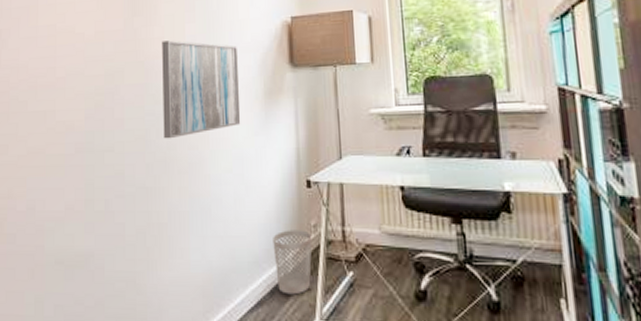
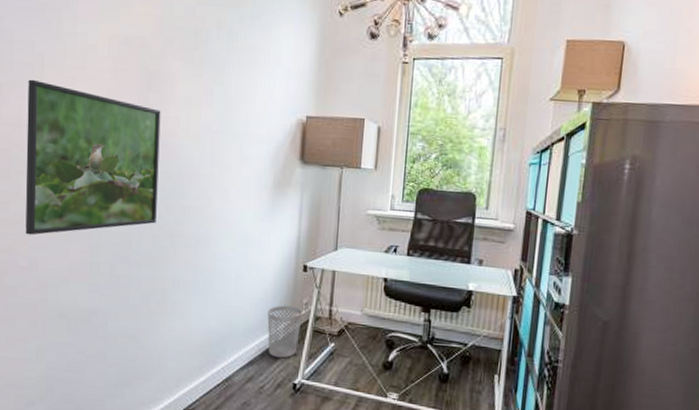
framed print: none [23,21,148,177] -> present [25,79,161,235]
wall art: present [162,40,241,139] -> none [172,121,252,216]

